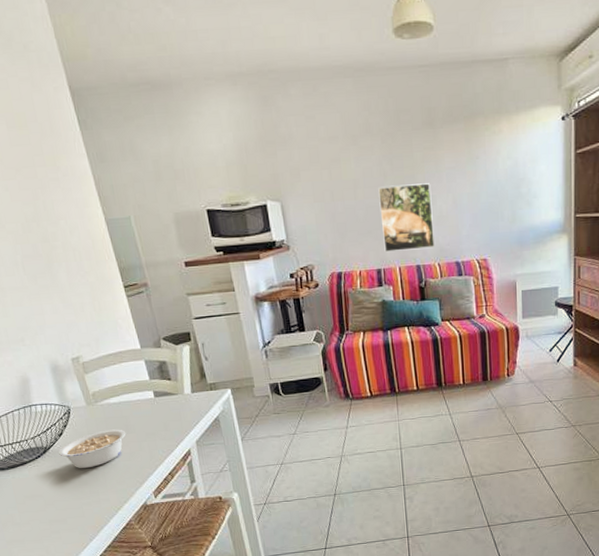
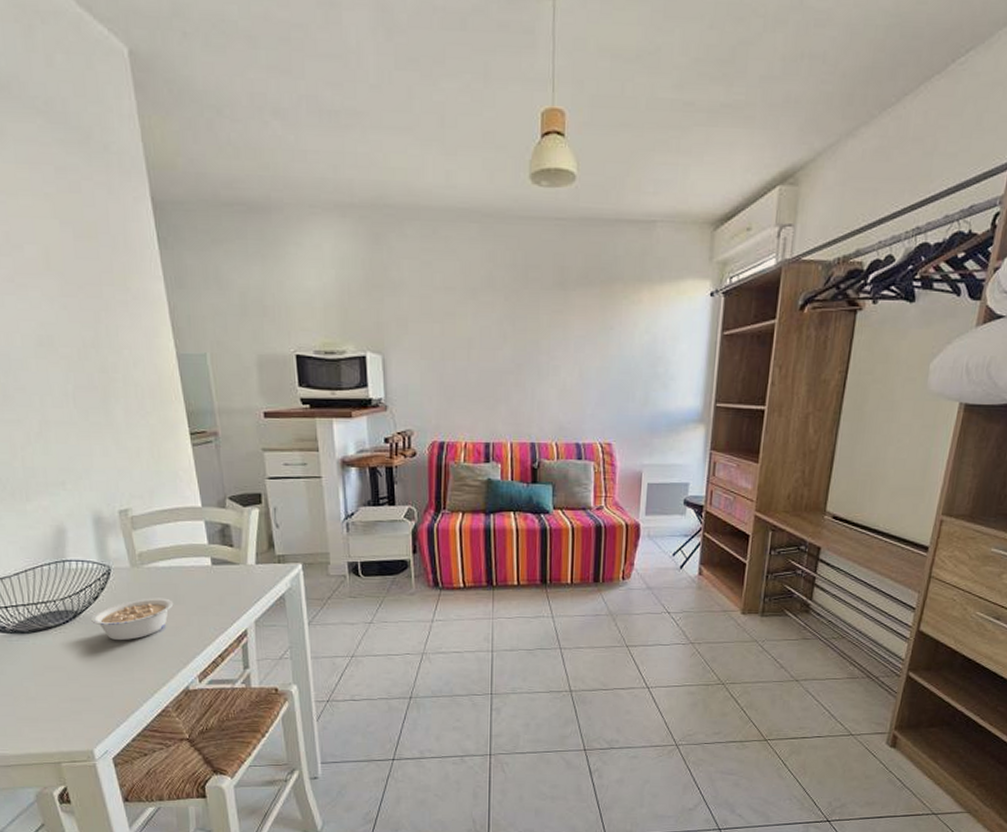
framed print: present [378,183,435,252] -> none [495,349,556,425]

